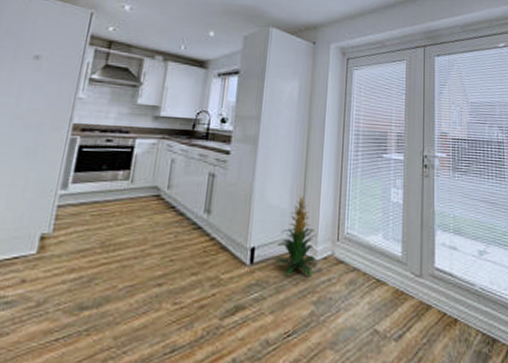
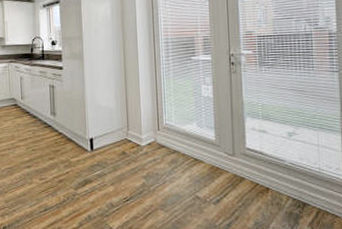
indoor plant: present [274,194,318,276] -> none [109,96,144,158]

